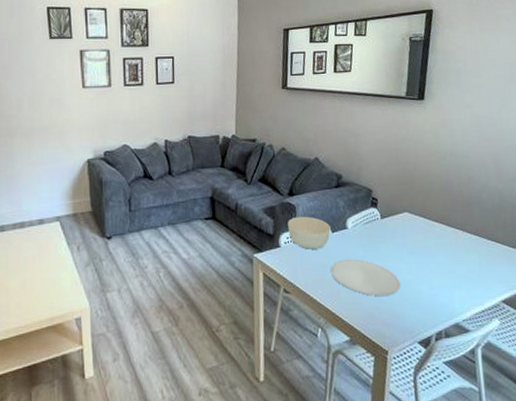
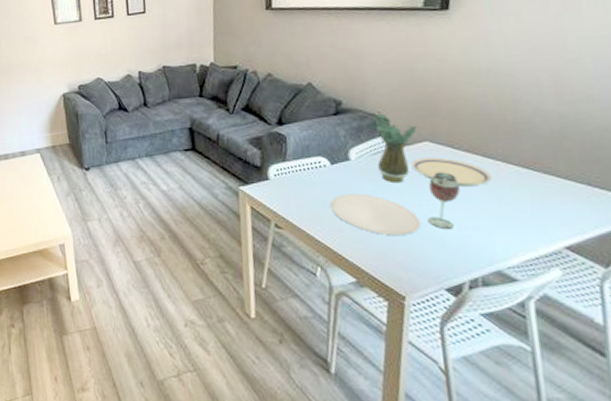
bowl: present [288,216,331,249] -> none [277,147,330,183]
vase: none [365,185,400,248] -> present [372,112,417,182]
plate: none [394,226,453,250] -> present [411,157,492,185]
wineglass: none [407,239,430,289] -> present [429,172,460,229]

